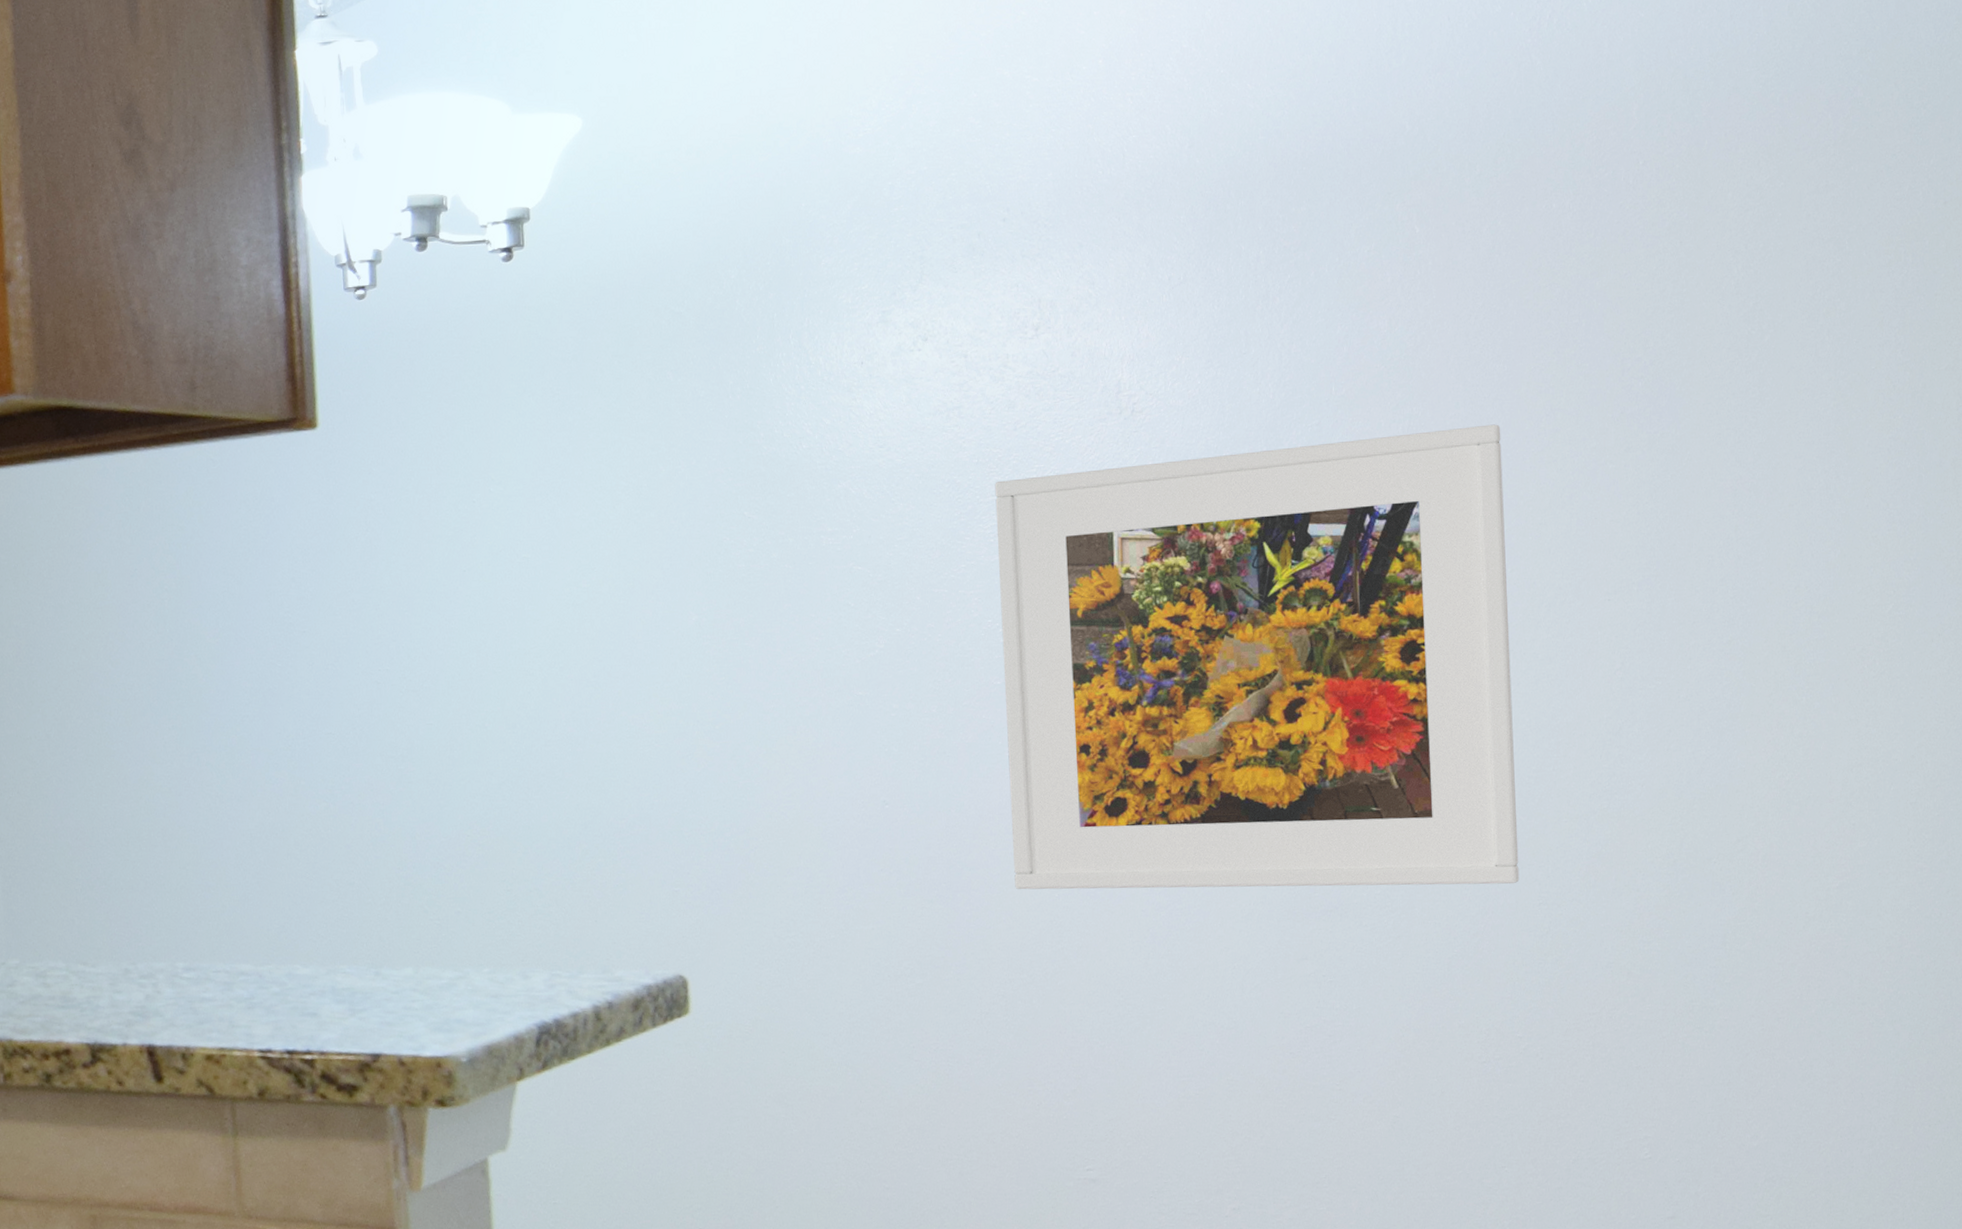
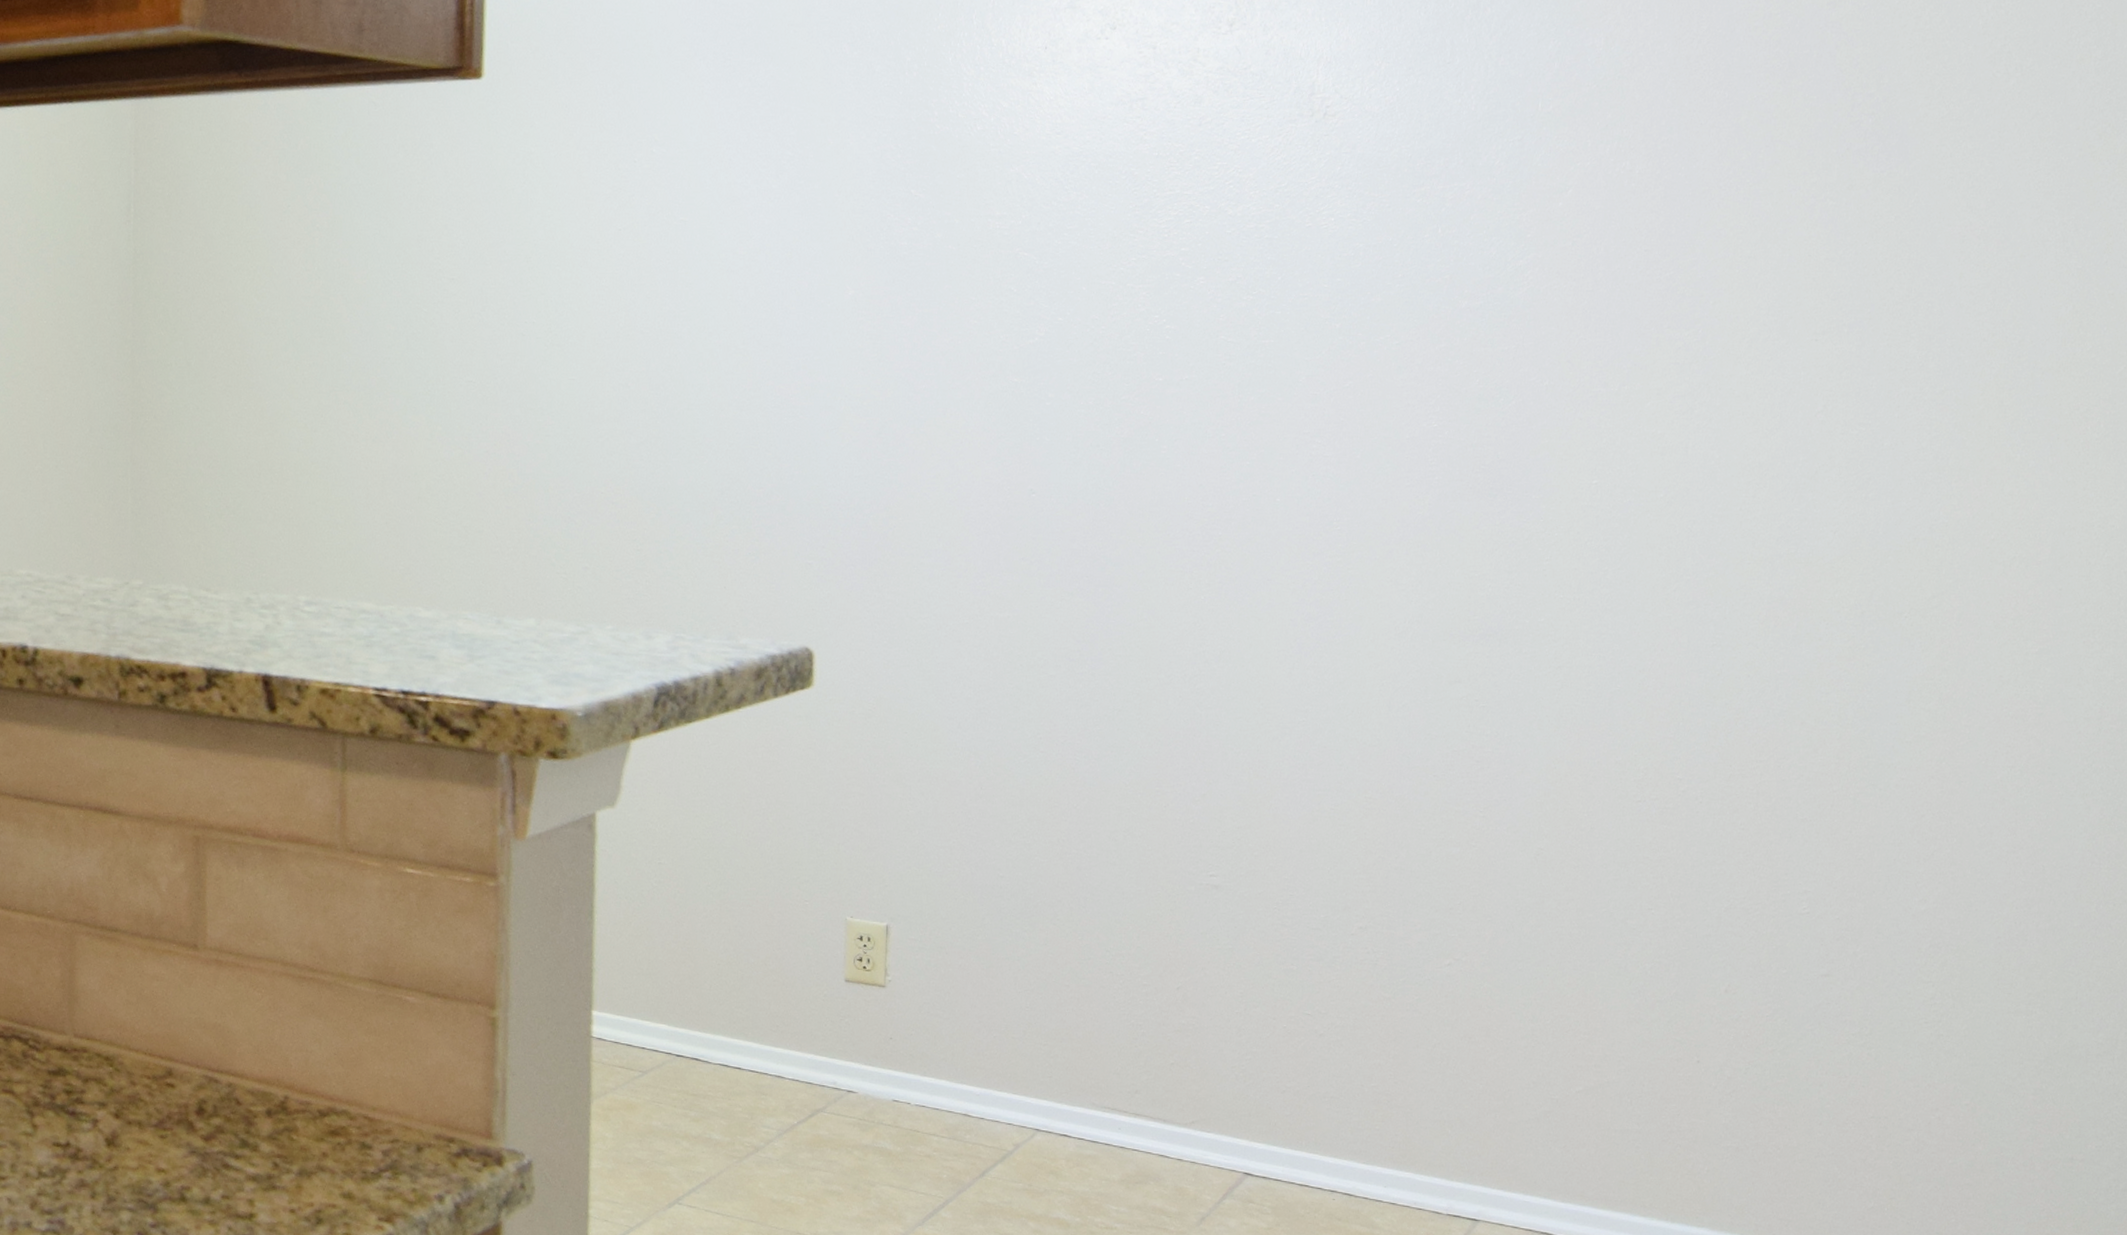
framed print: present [995,424,1520,890] -> none [1160,152,1716,623]

